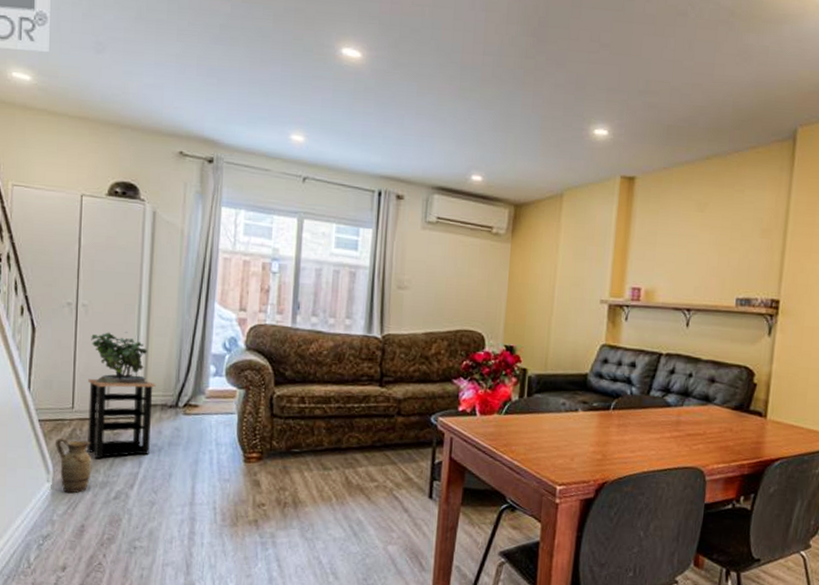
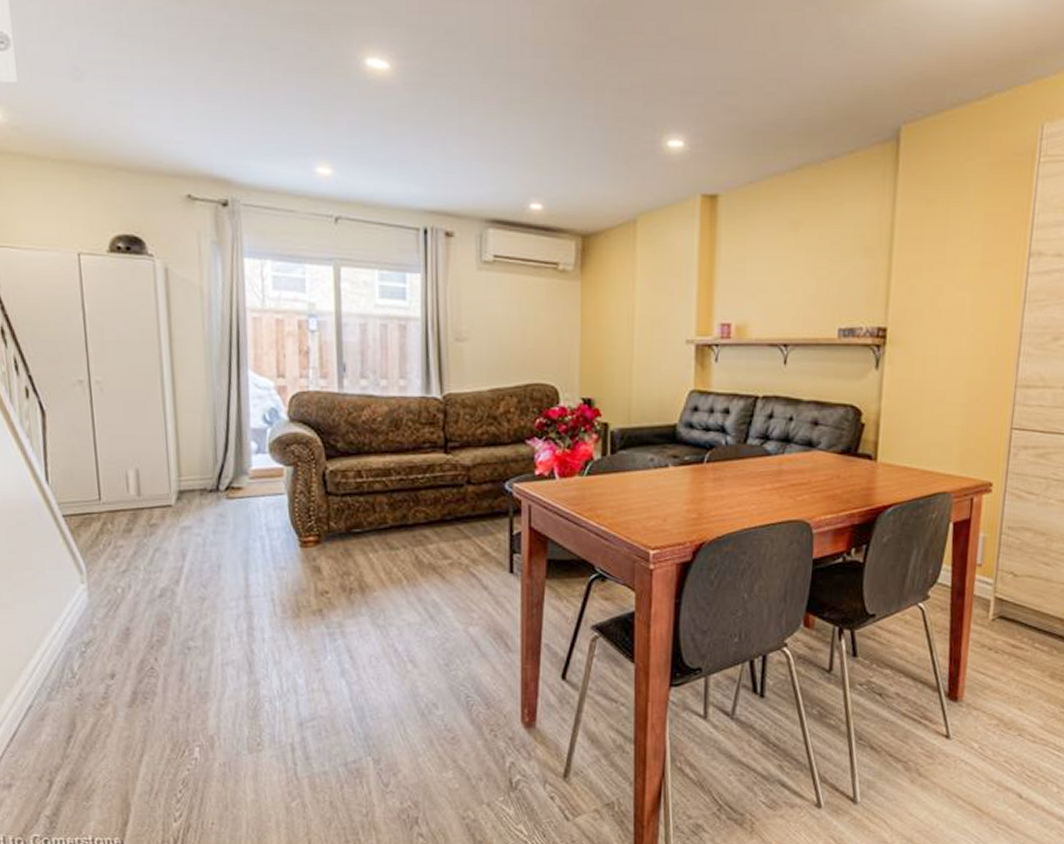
ceramic jug: present [56,437,92,494] -> none [85,533,131,594]
side table: present [87,378,156,458] -> none [113,464,193,553]
potted plant: present [91,331,148,385] -> none [110,408,183,469]

